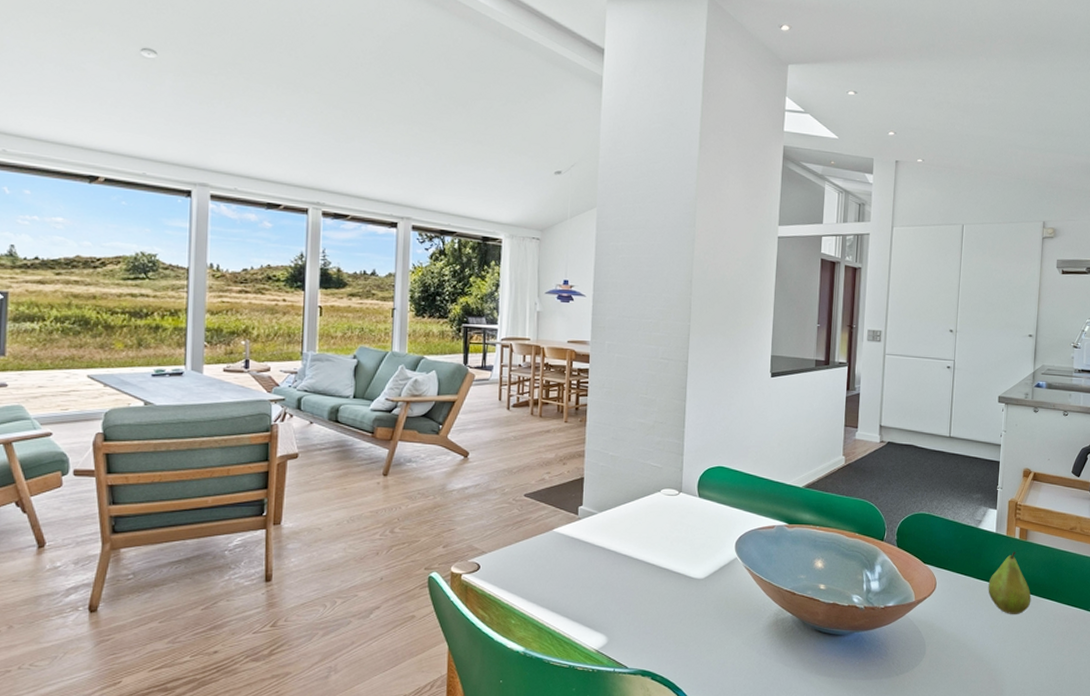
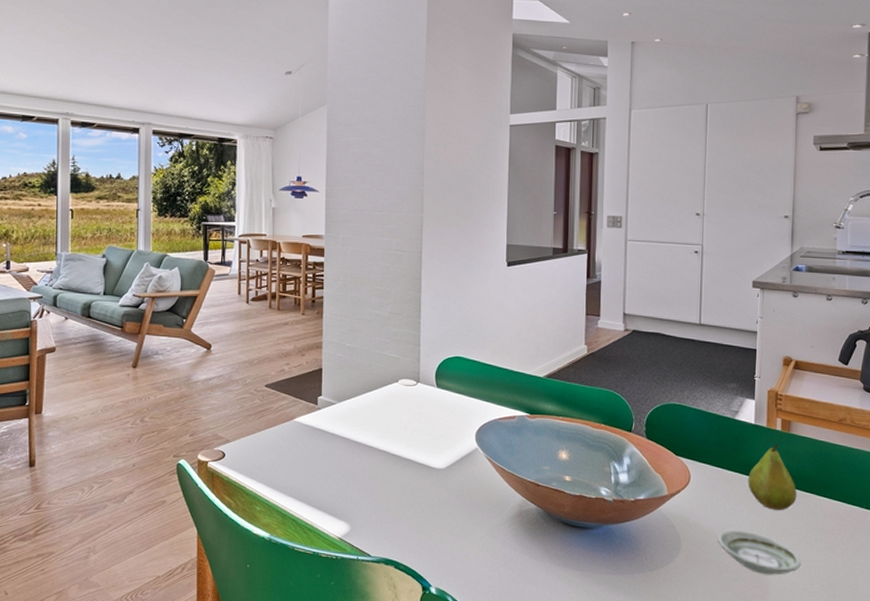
saucer: none [959,634,1033,676] -> present [718,530,802,575]

